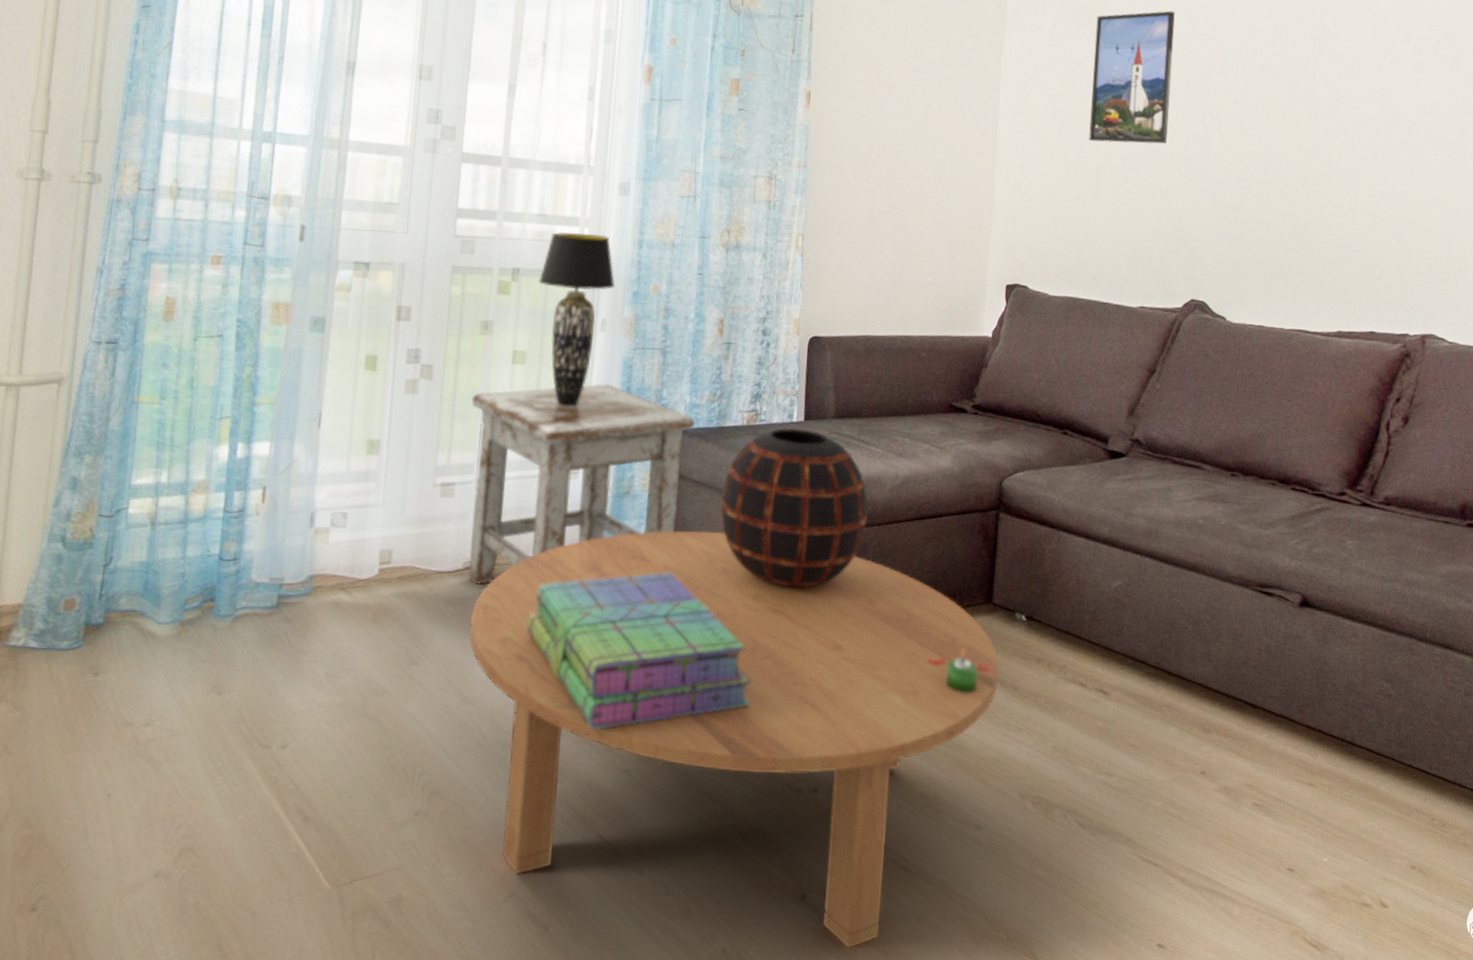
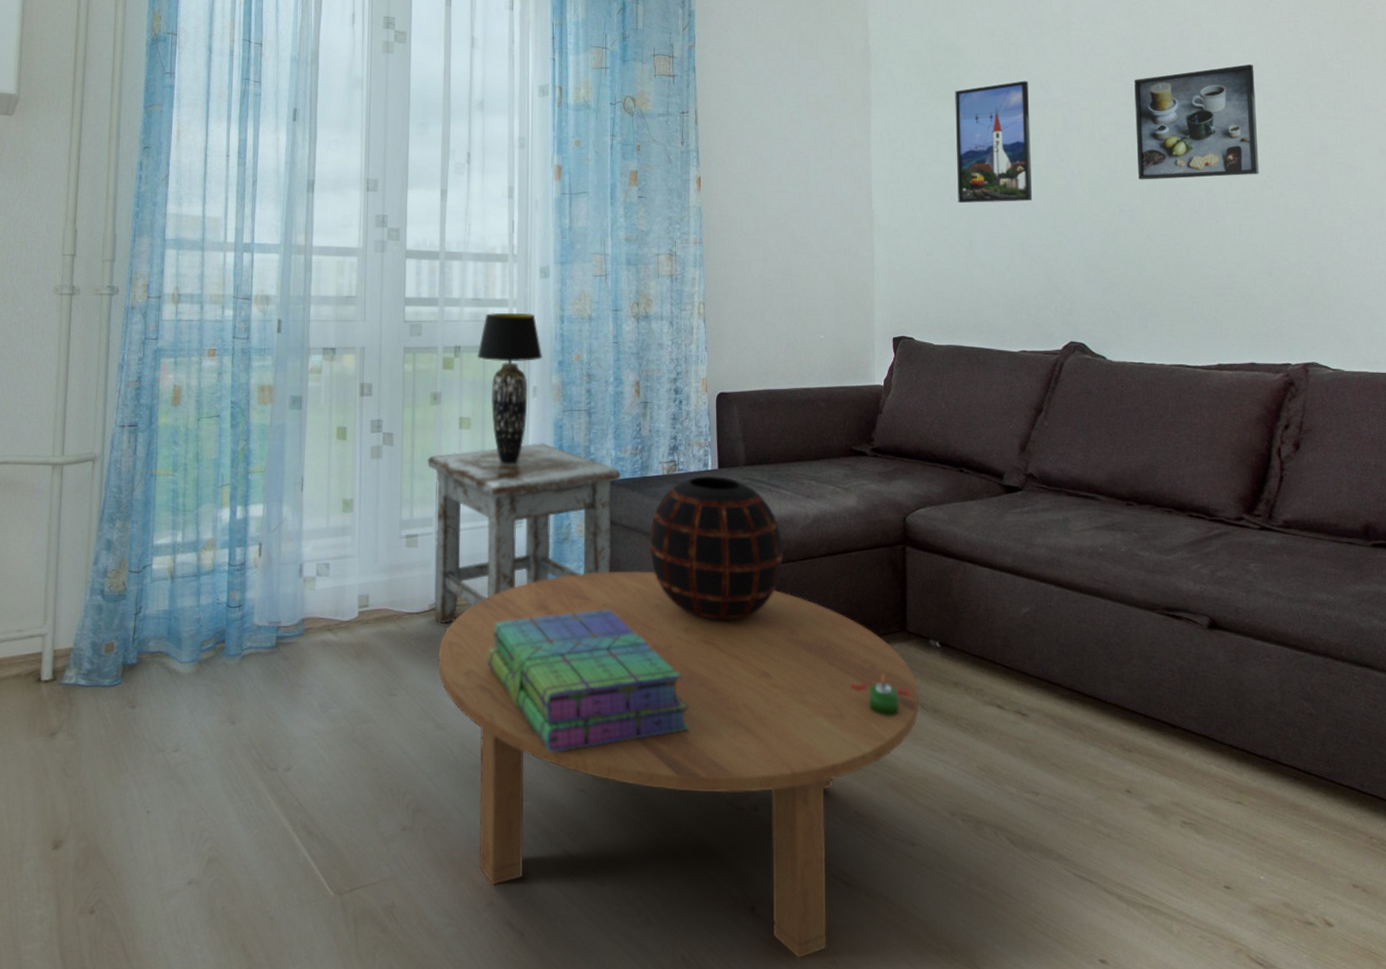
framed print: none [1278,12,1407,133] -> present [1134,64,1259,180]

